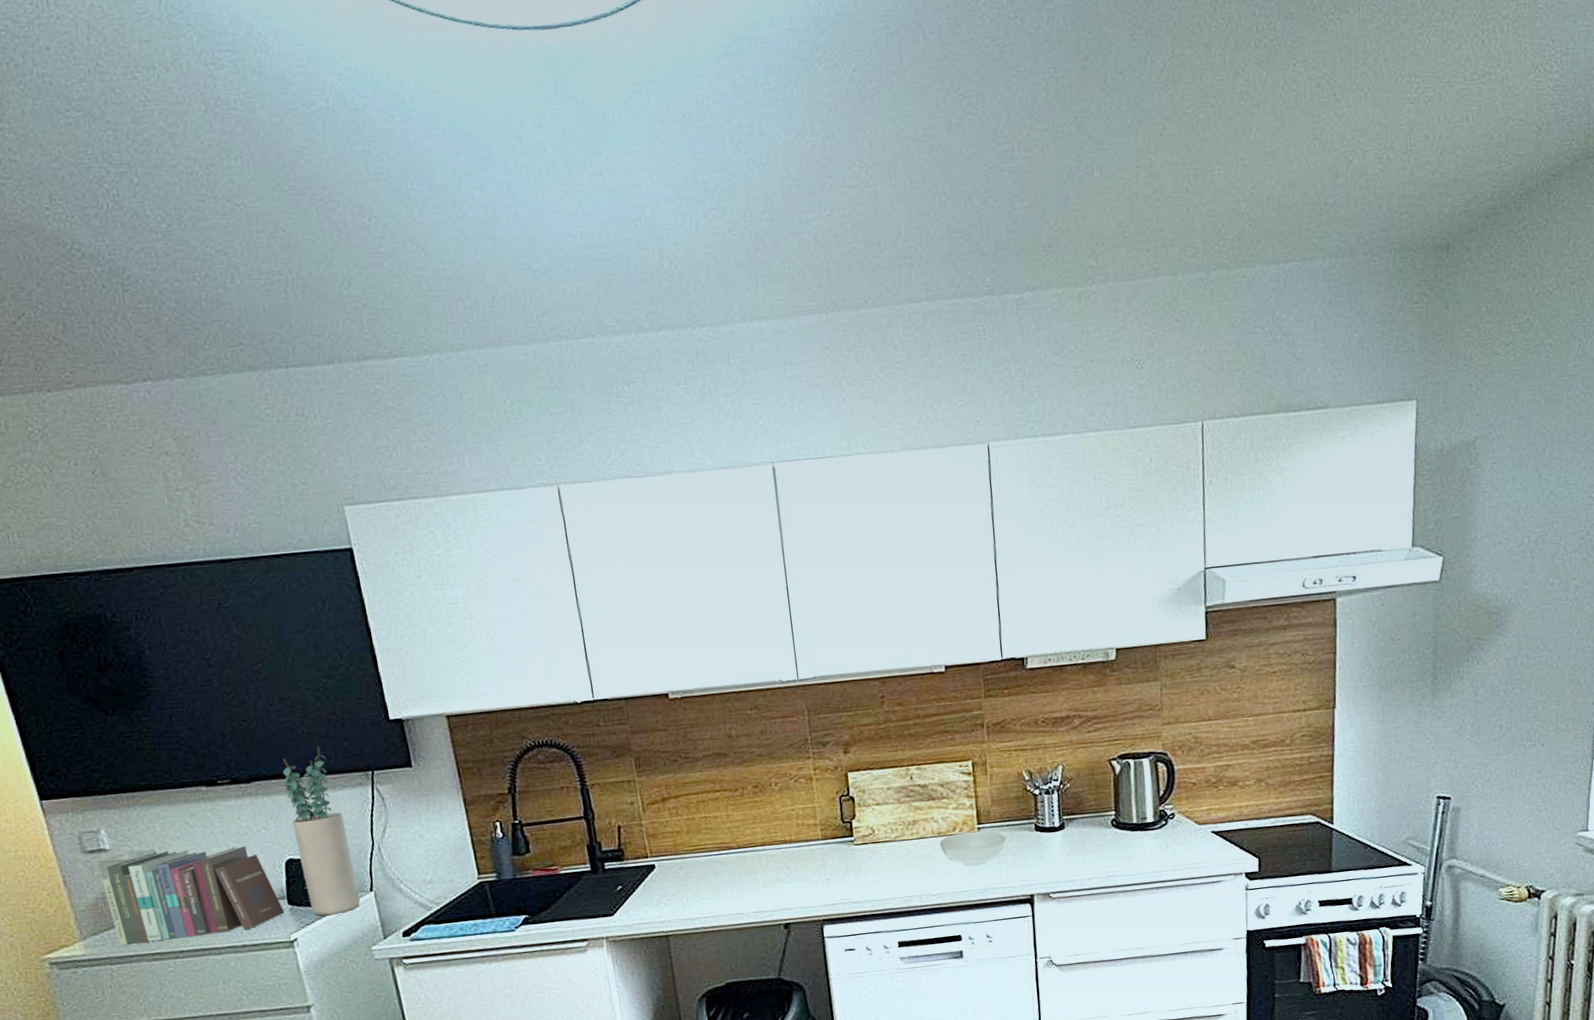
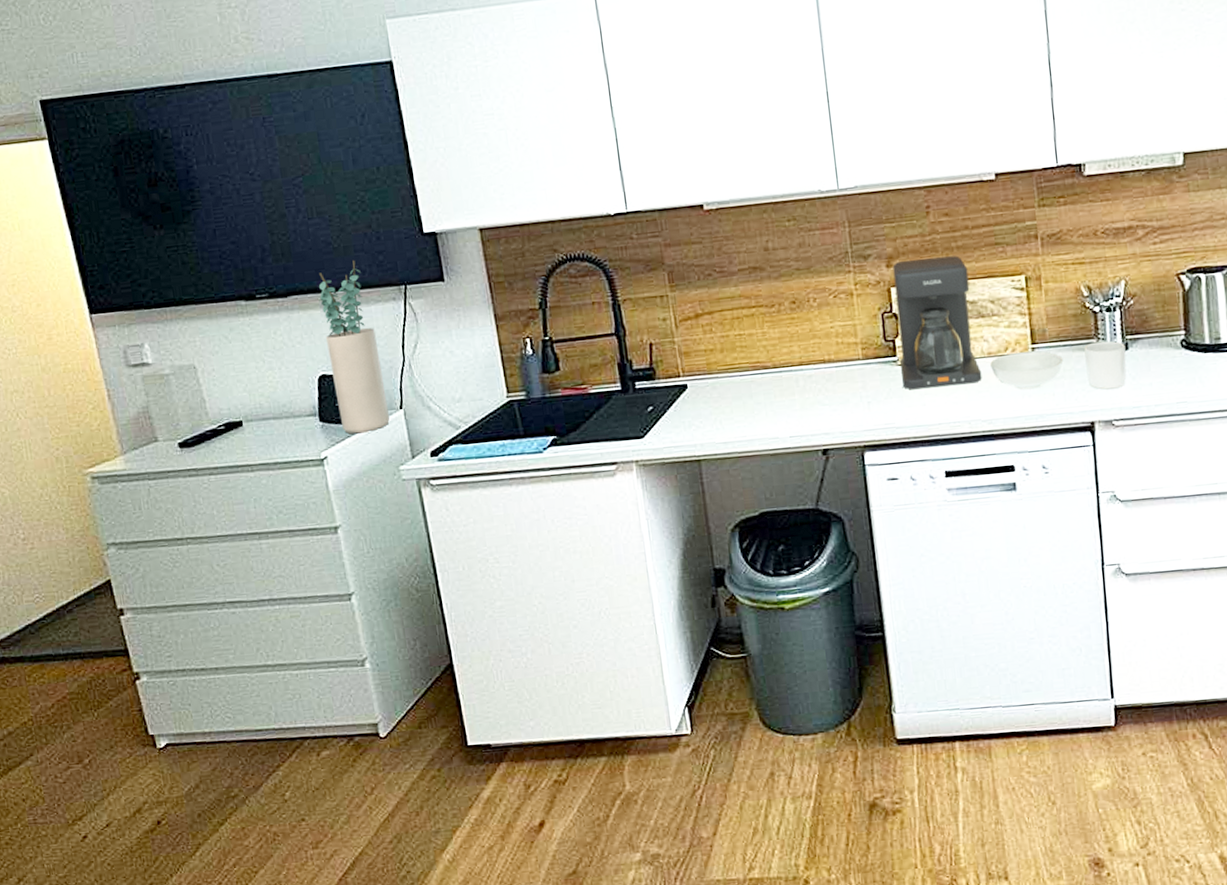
books: present [102,845,284,945] -> none [143,361,316,460]
coffee maker: none [849,742,932,867] -> present [892,255,982,390]
mug: none [1025,820,1063,866] -> present [1084,340,1127,390]

